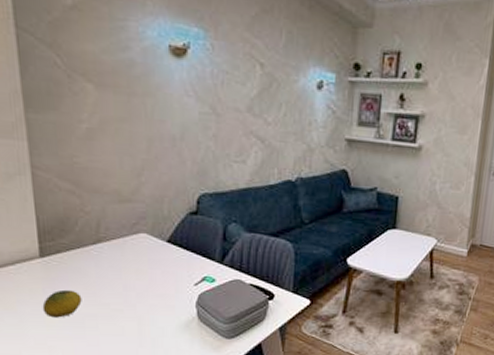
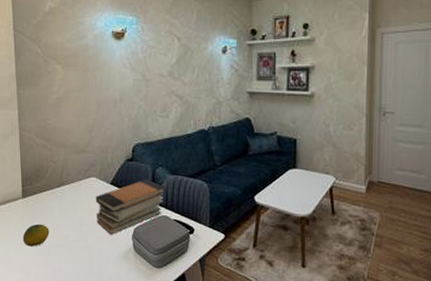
book stack: none [146,237,240,302] -> present [95,179,166,235]

